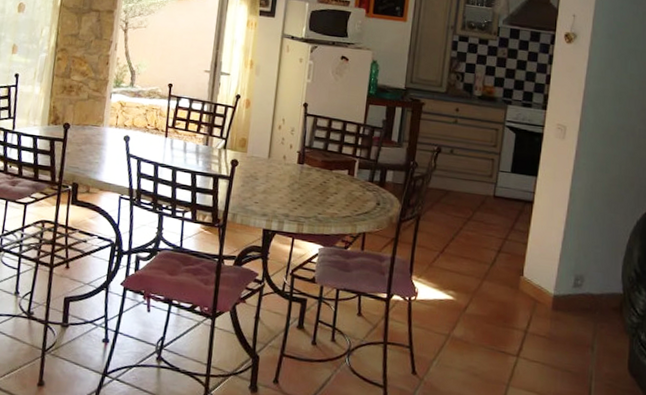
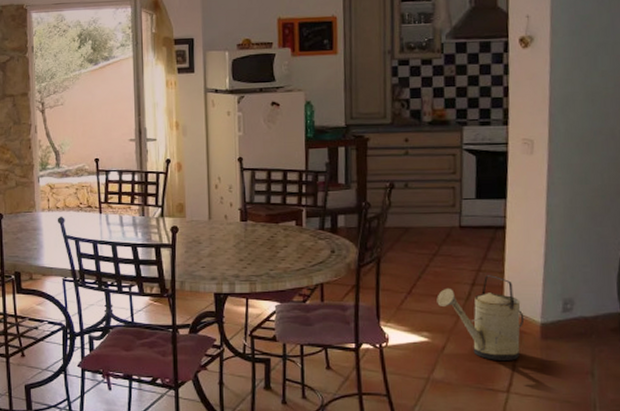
watering can: none [465,244,540,328] -> present [437,275,525,362]

